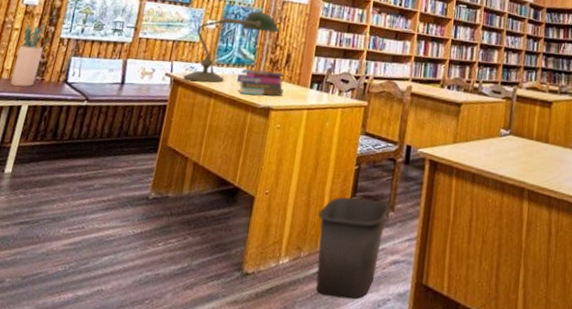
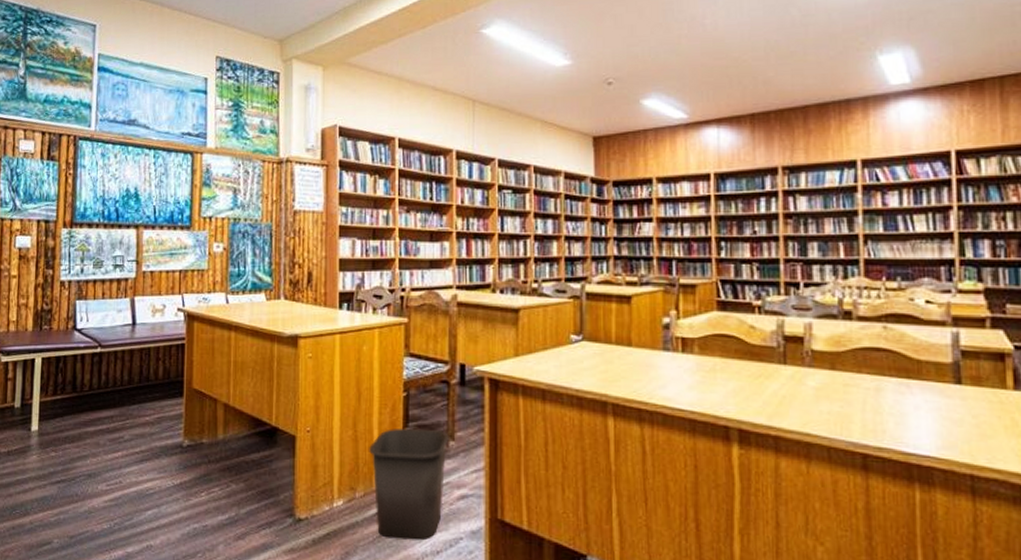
vase: present [10,20,47,88] -> none [19,263,45,339]
desk lamp: present [183,11,279,83] -> none [197,226,295,314]
books: present [236,69,285,97] -> none [255,293,309,323]

